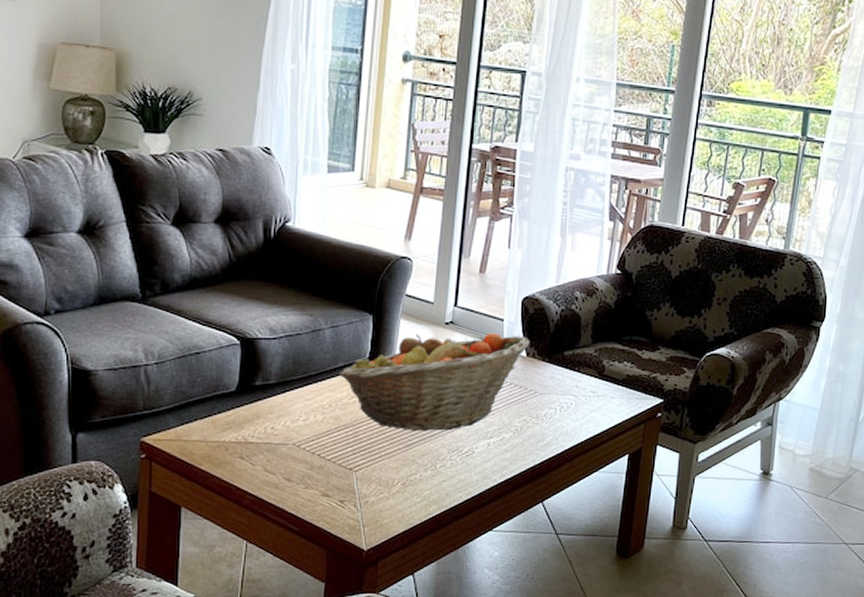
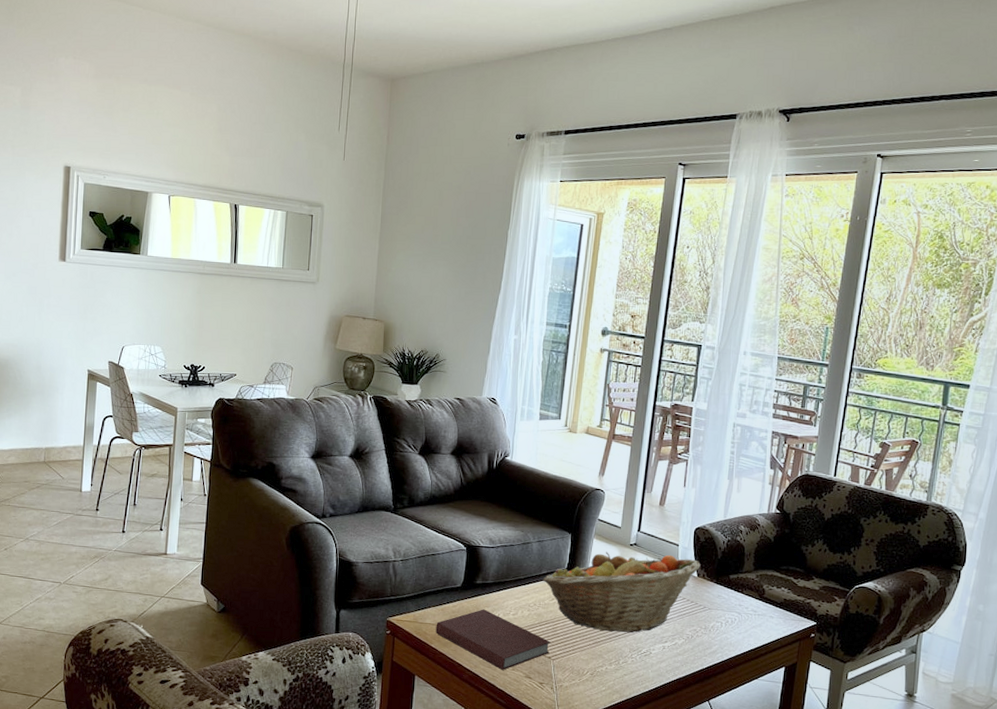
notebook: none [205,417,351,490] -> present [435,609,550,670]

